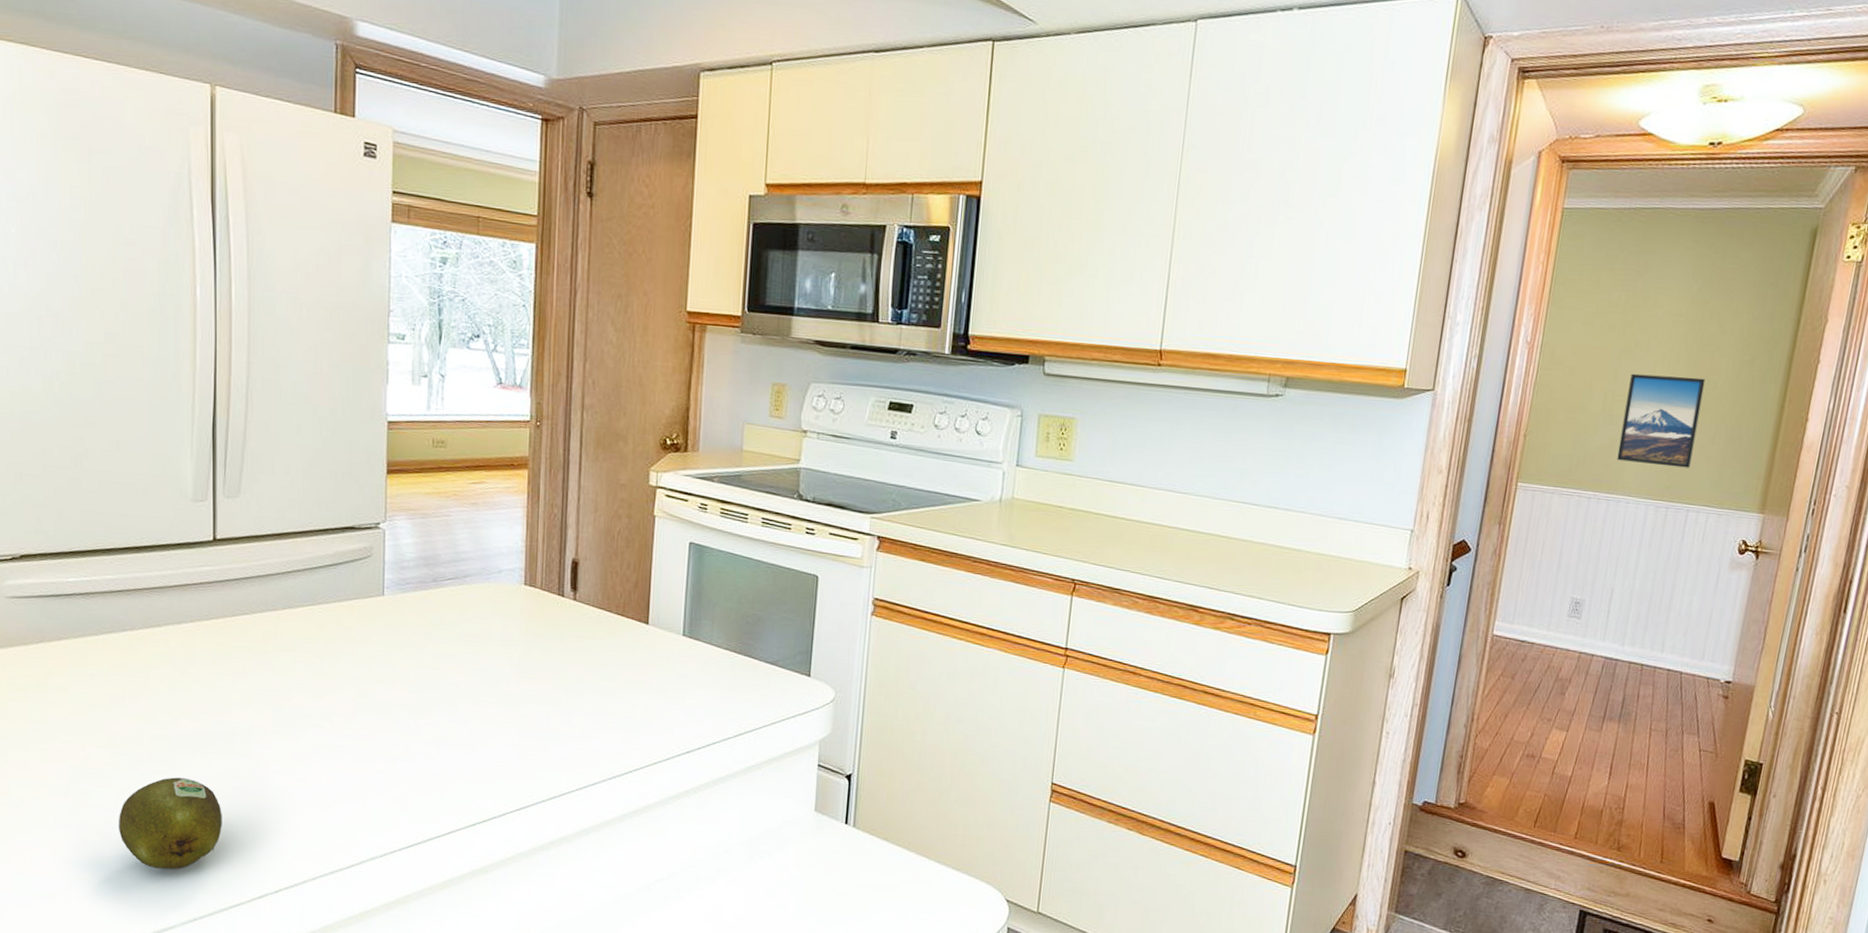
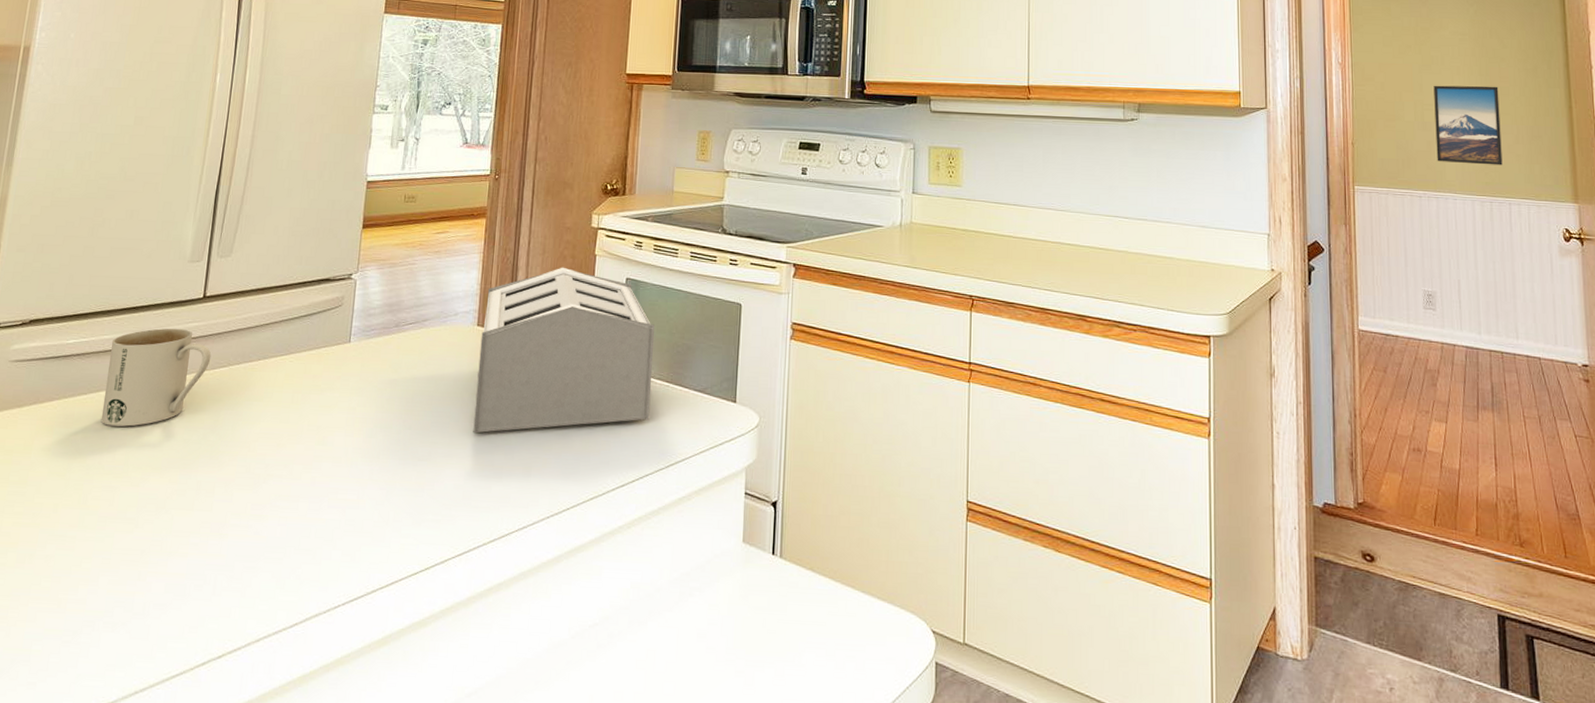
mug: none [116,570,230,670] -> present [101,328,211,427]
fruit: present [118,777,222,870] -> none [76,536,178,637]
toaster: none [525,527,723,694] -> present [473,267,655,433]

